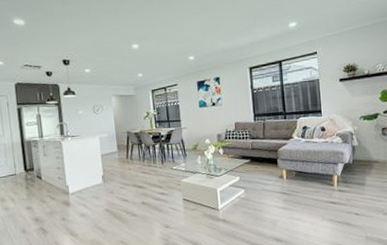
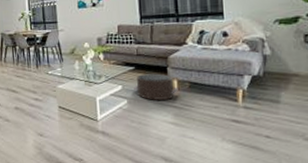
pouf: none [250,165,287,189] -> present [134,73,178,100]

